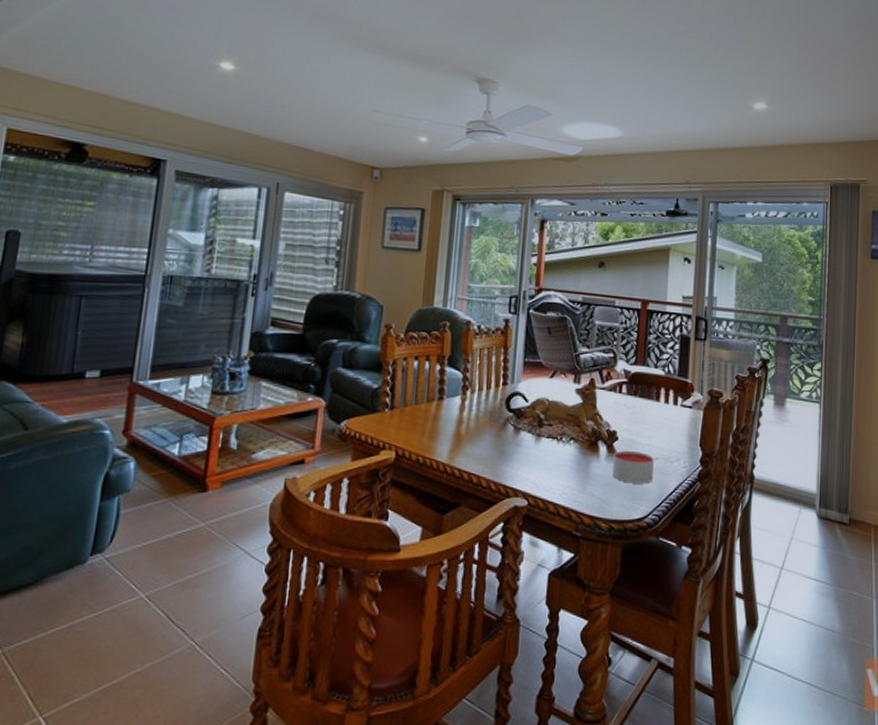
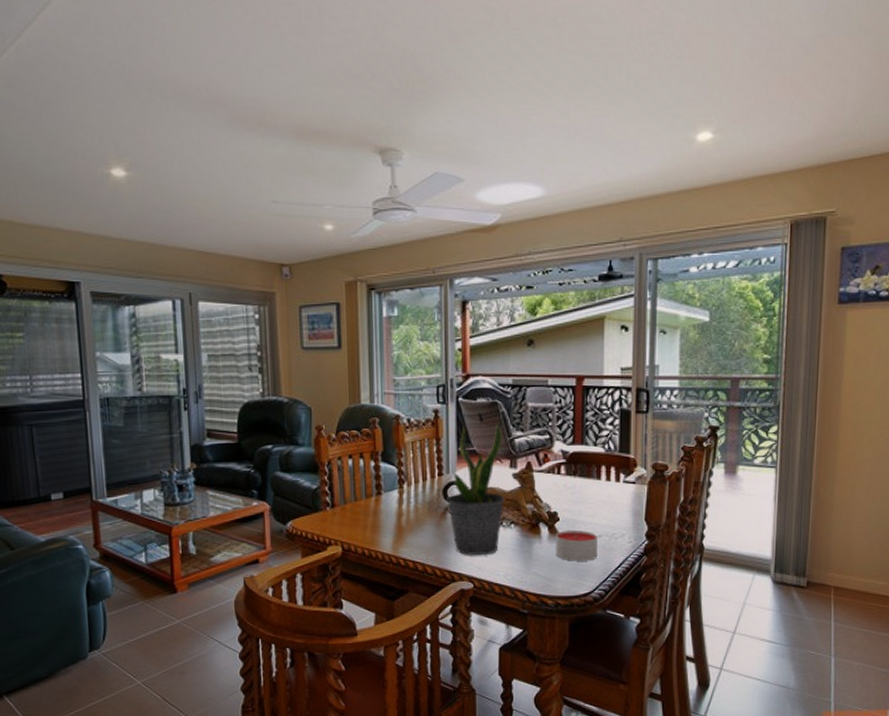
potted plant: none [508,336,570,472] -> present [446,421,505,556]

